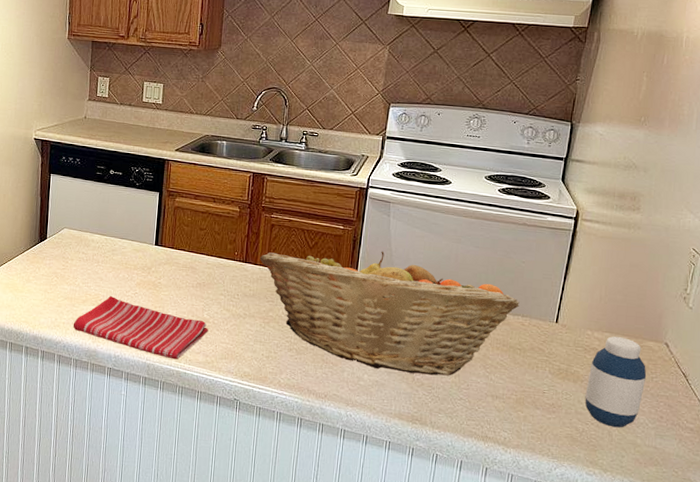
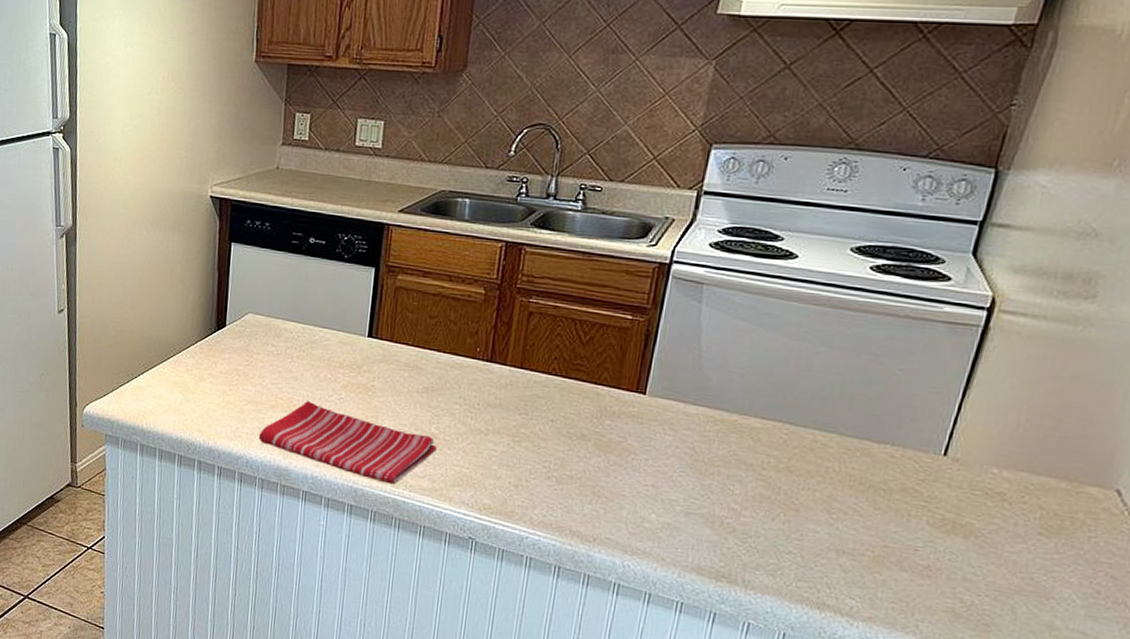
fruit basket: present [259,251,520,376] -> none [510,349,890,521]
medicine bottle: present [585,336,647,428] -> none [978,477,1082,604]

